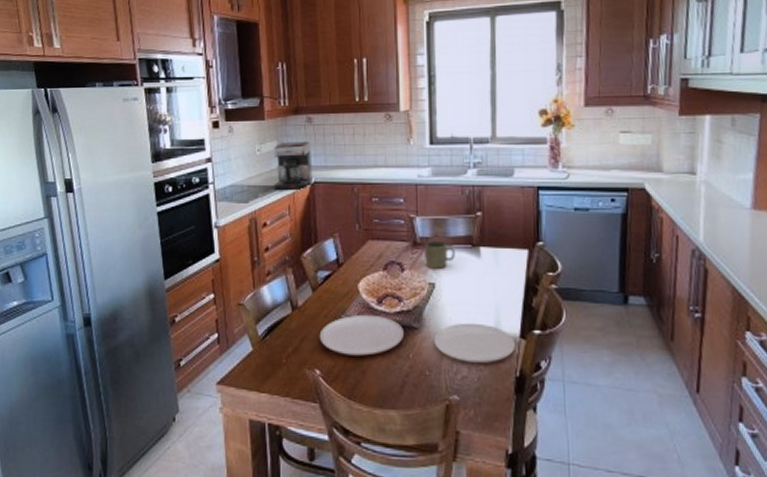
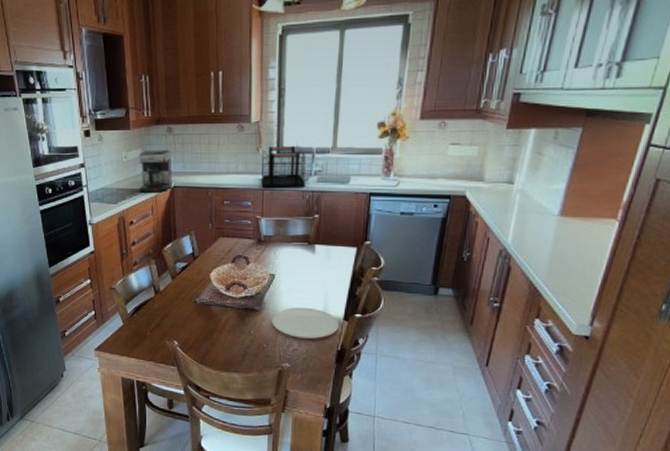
plate: present [319,314,403,356] -> none [177,298,247,332]
dish rack: none [414,135,464,183] -> present [261,145,307,188]
mug: present [425,240,455,269] -> none [267,238,293,262]

